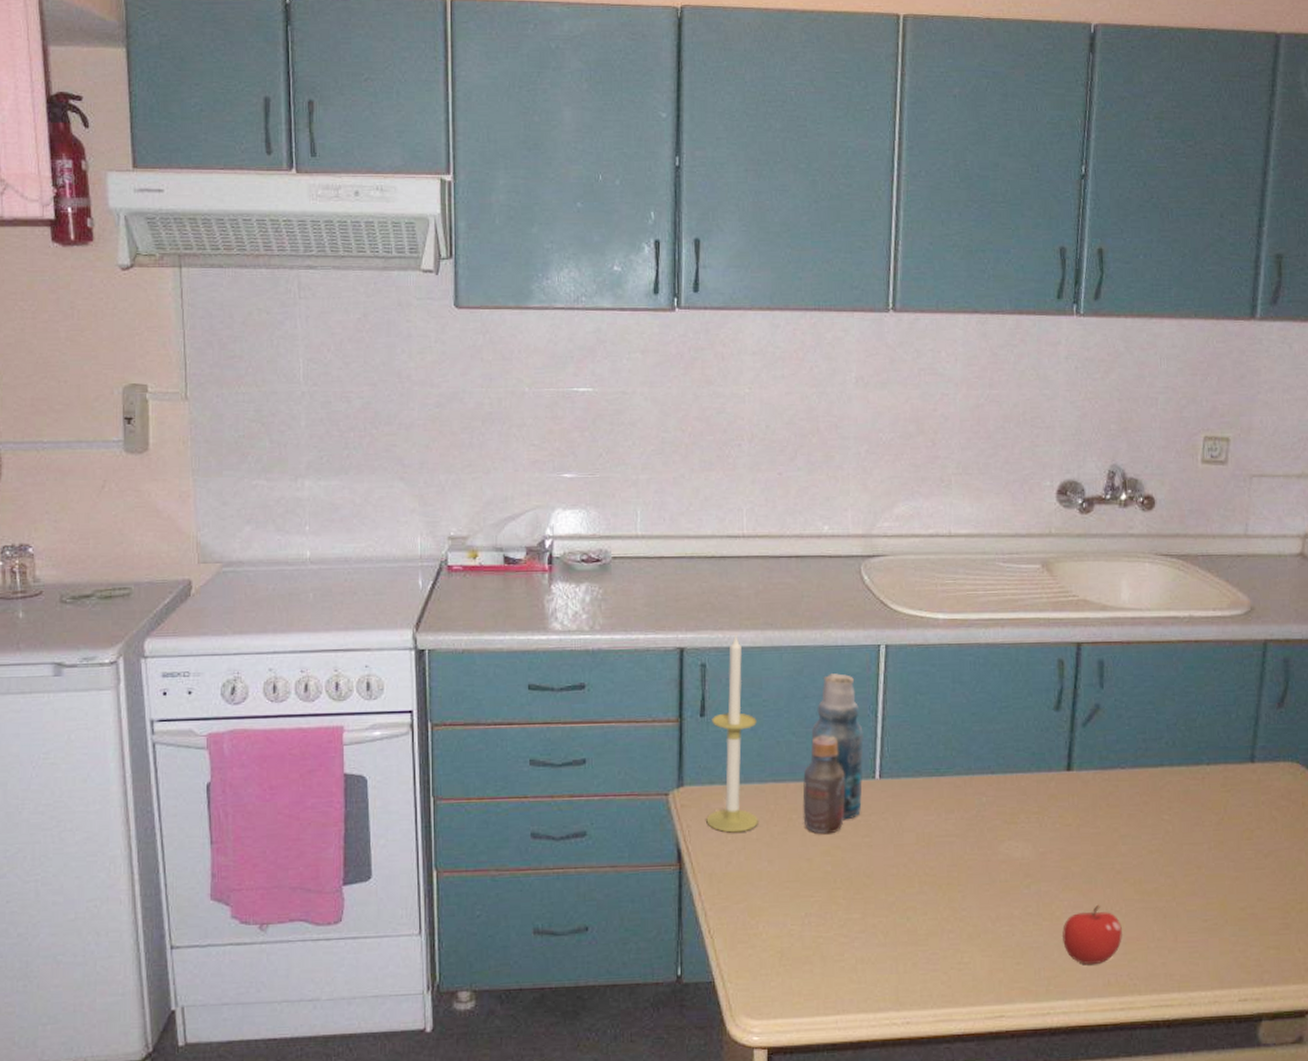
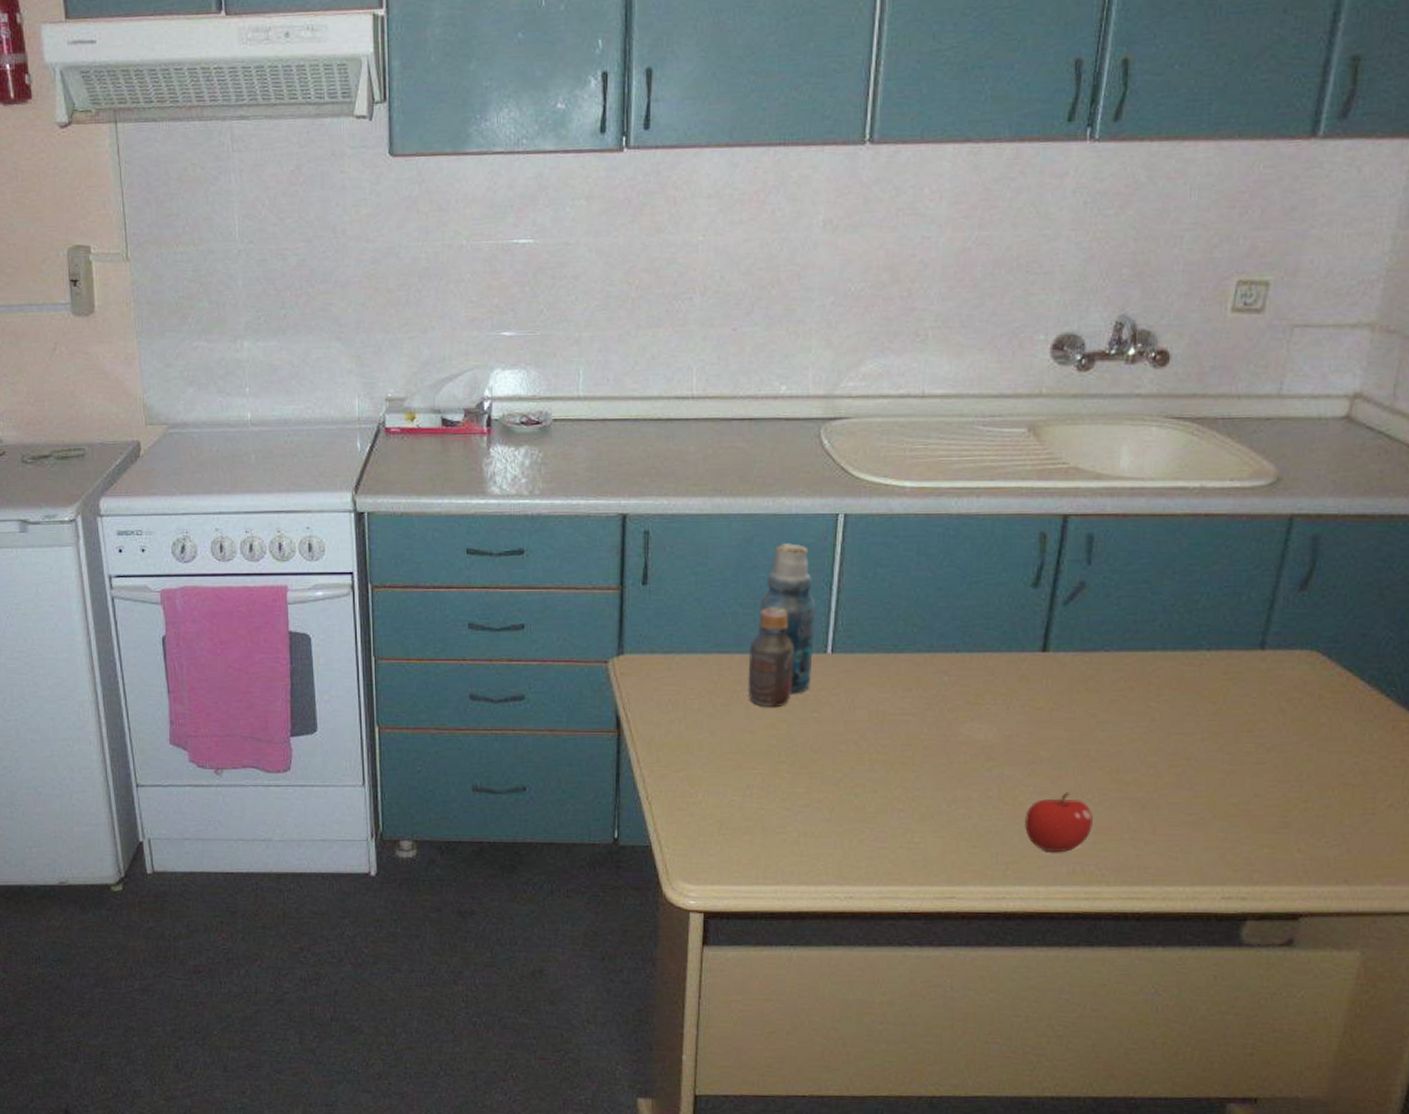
candle: present [706,634,758,833] -> none [646,500,702,702]

